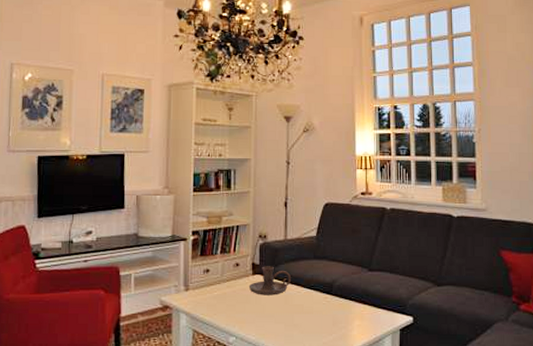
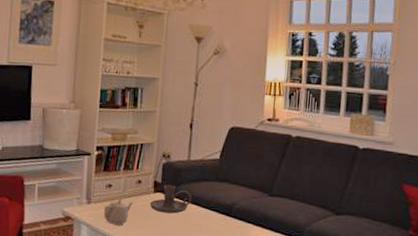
teapot: none [202,283,233,311] -> present [103,198,134,225]

